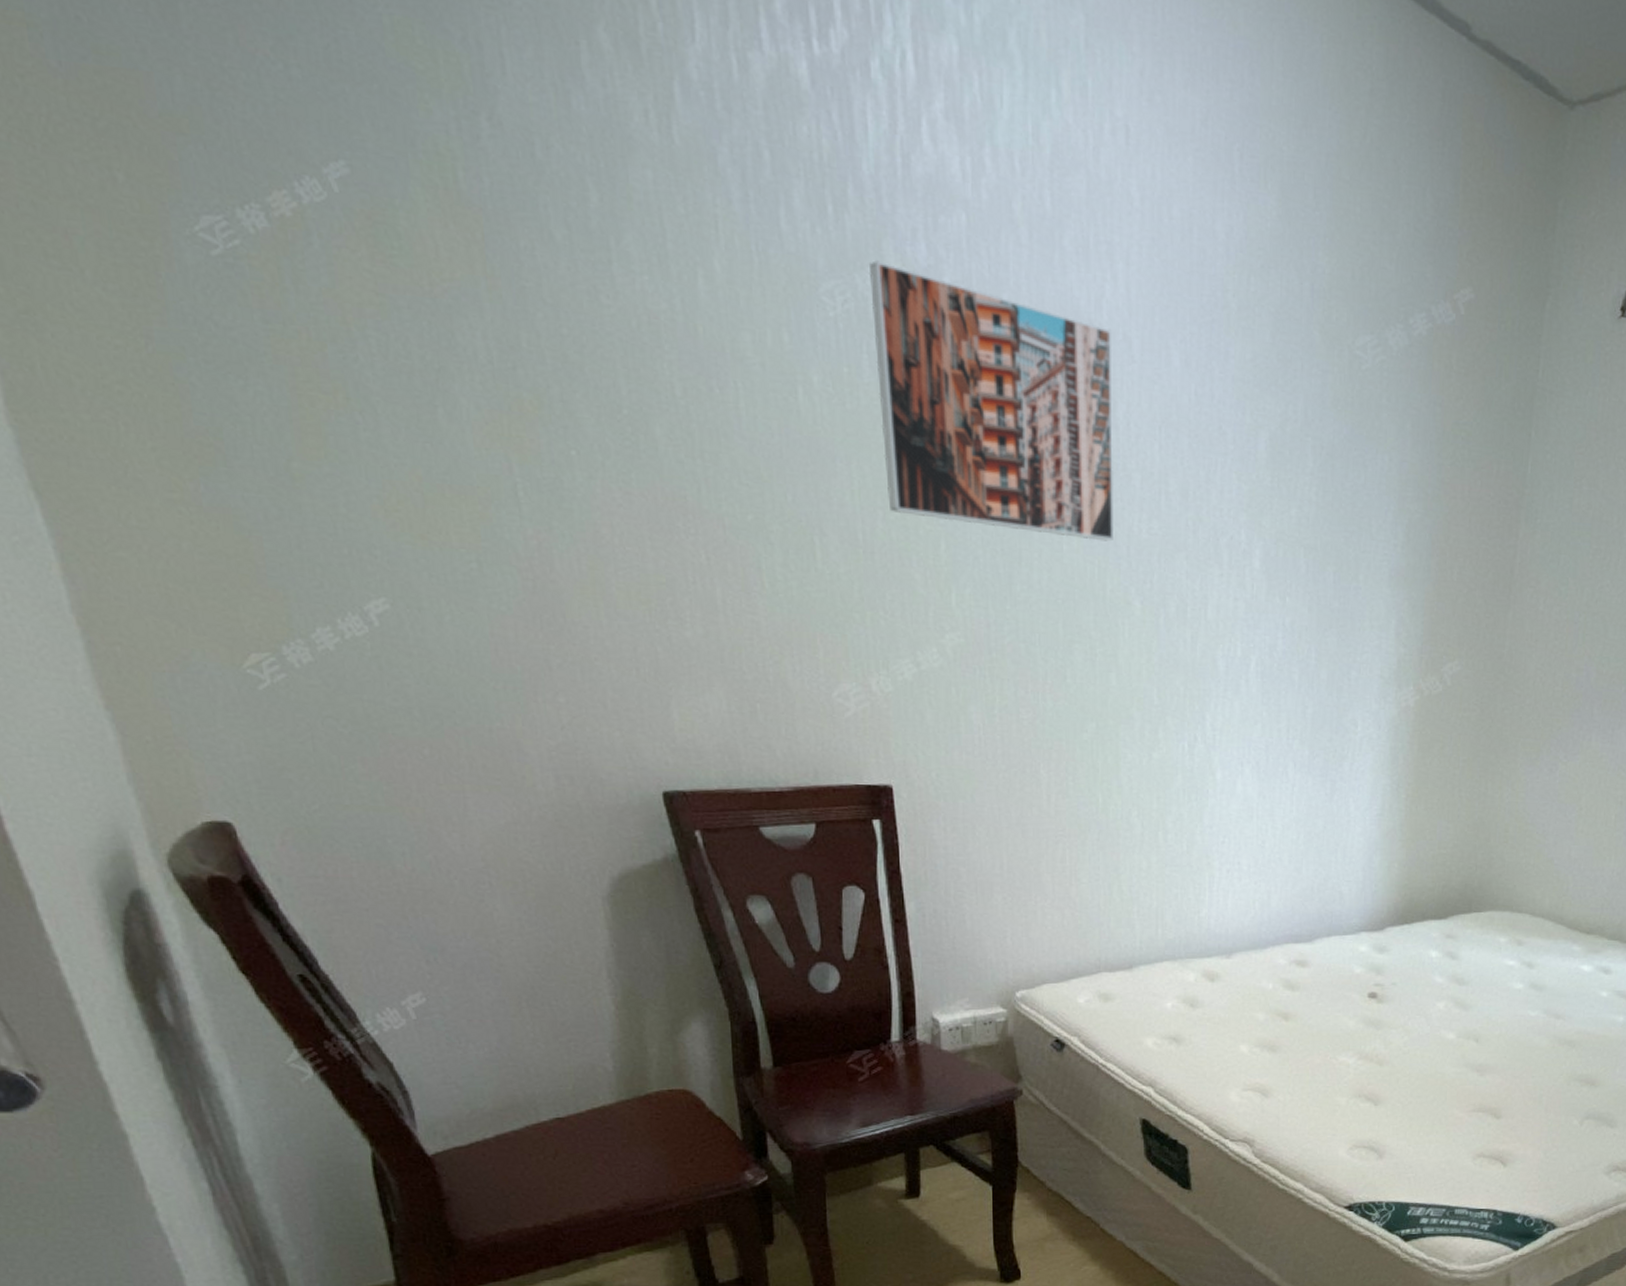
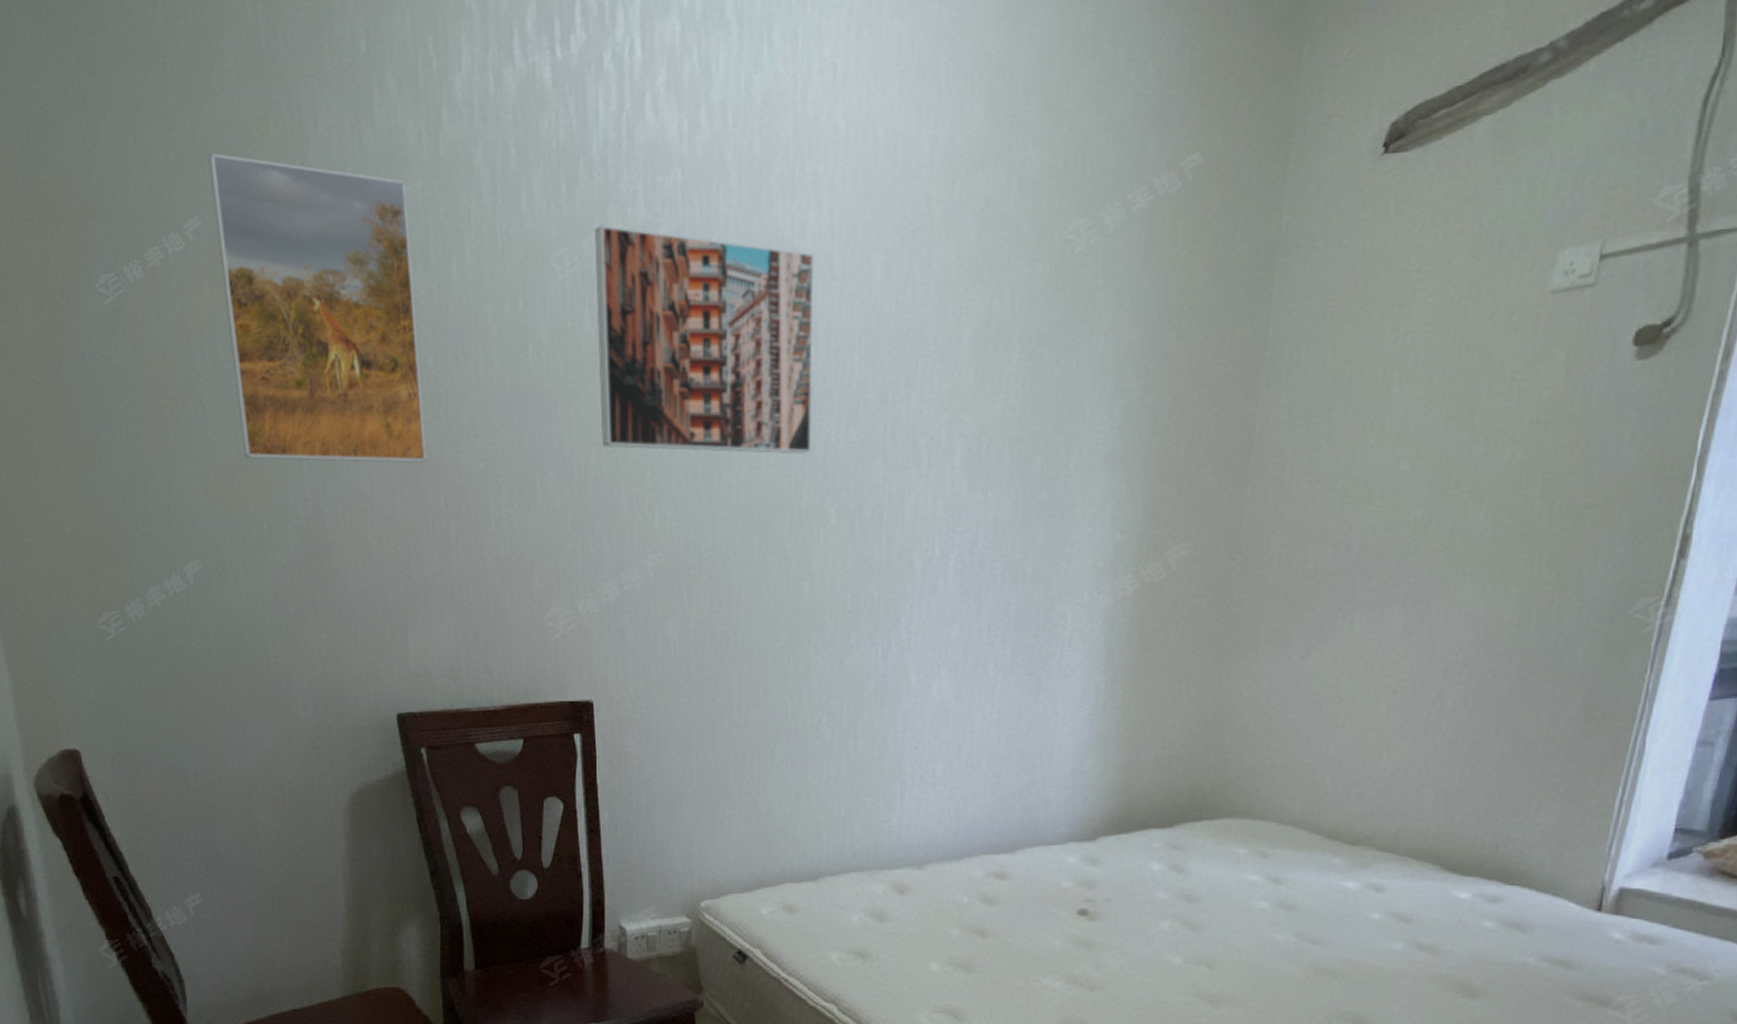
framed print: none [352,80,681,509] -> present [209,153,427,464]

